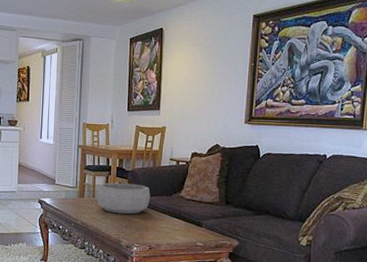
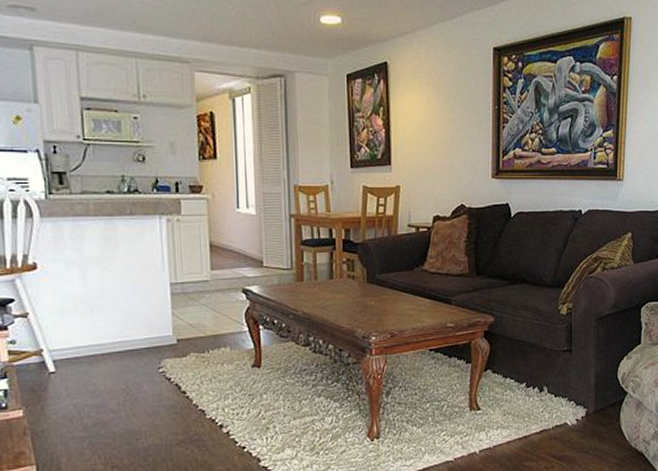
decorative bowl: present [97,182,150,215] -> none [320,259,387,298]

